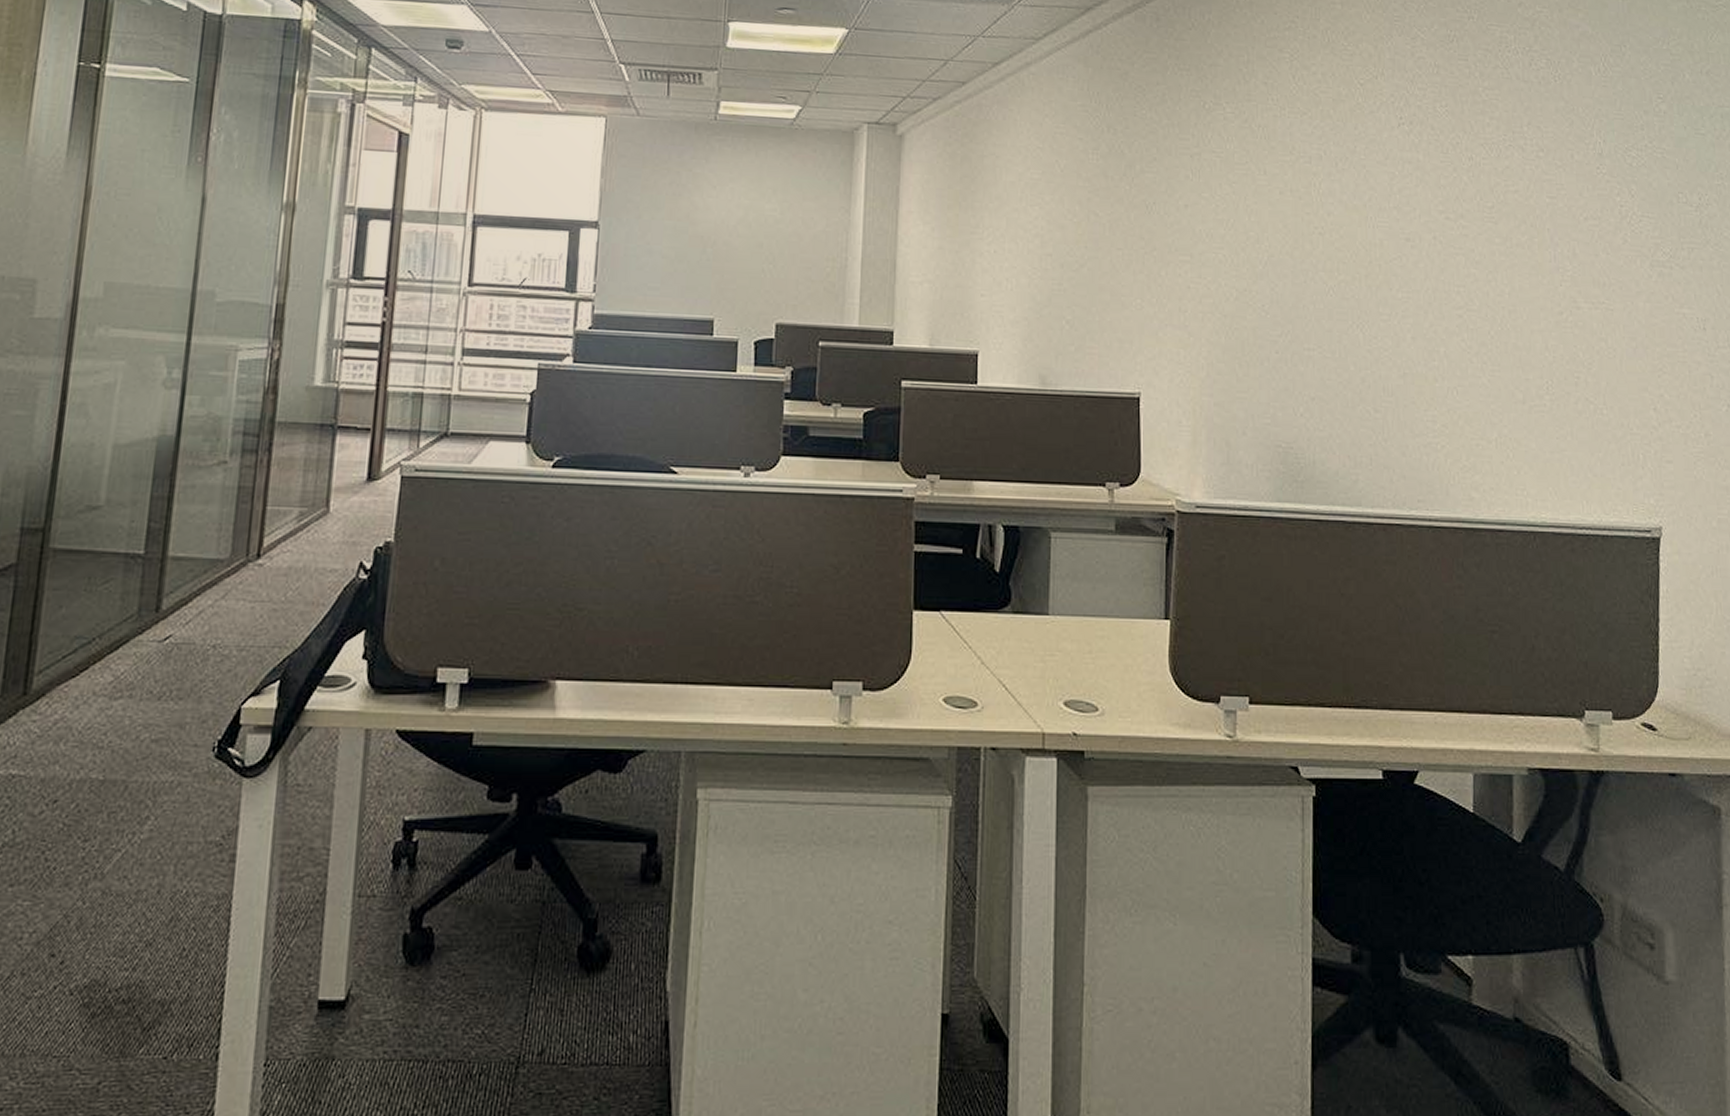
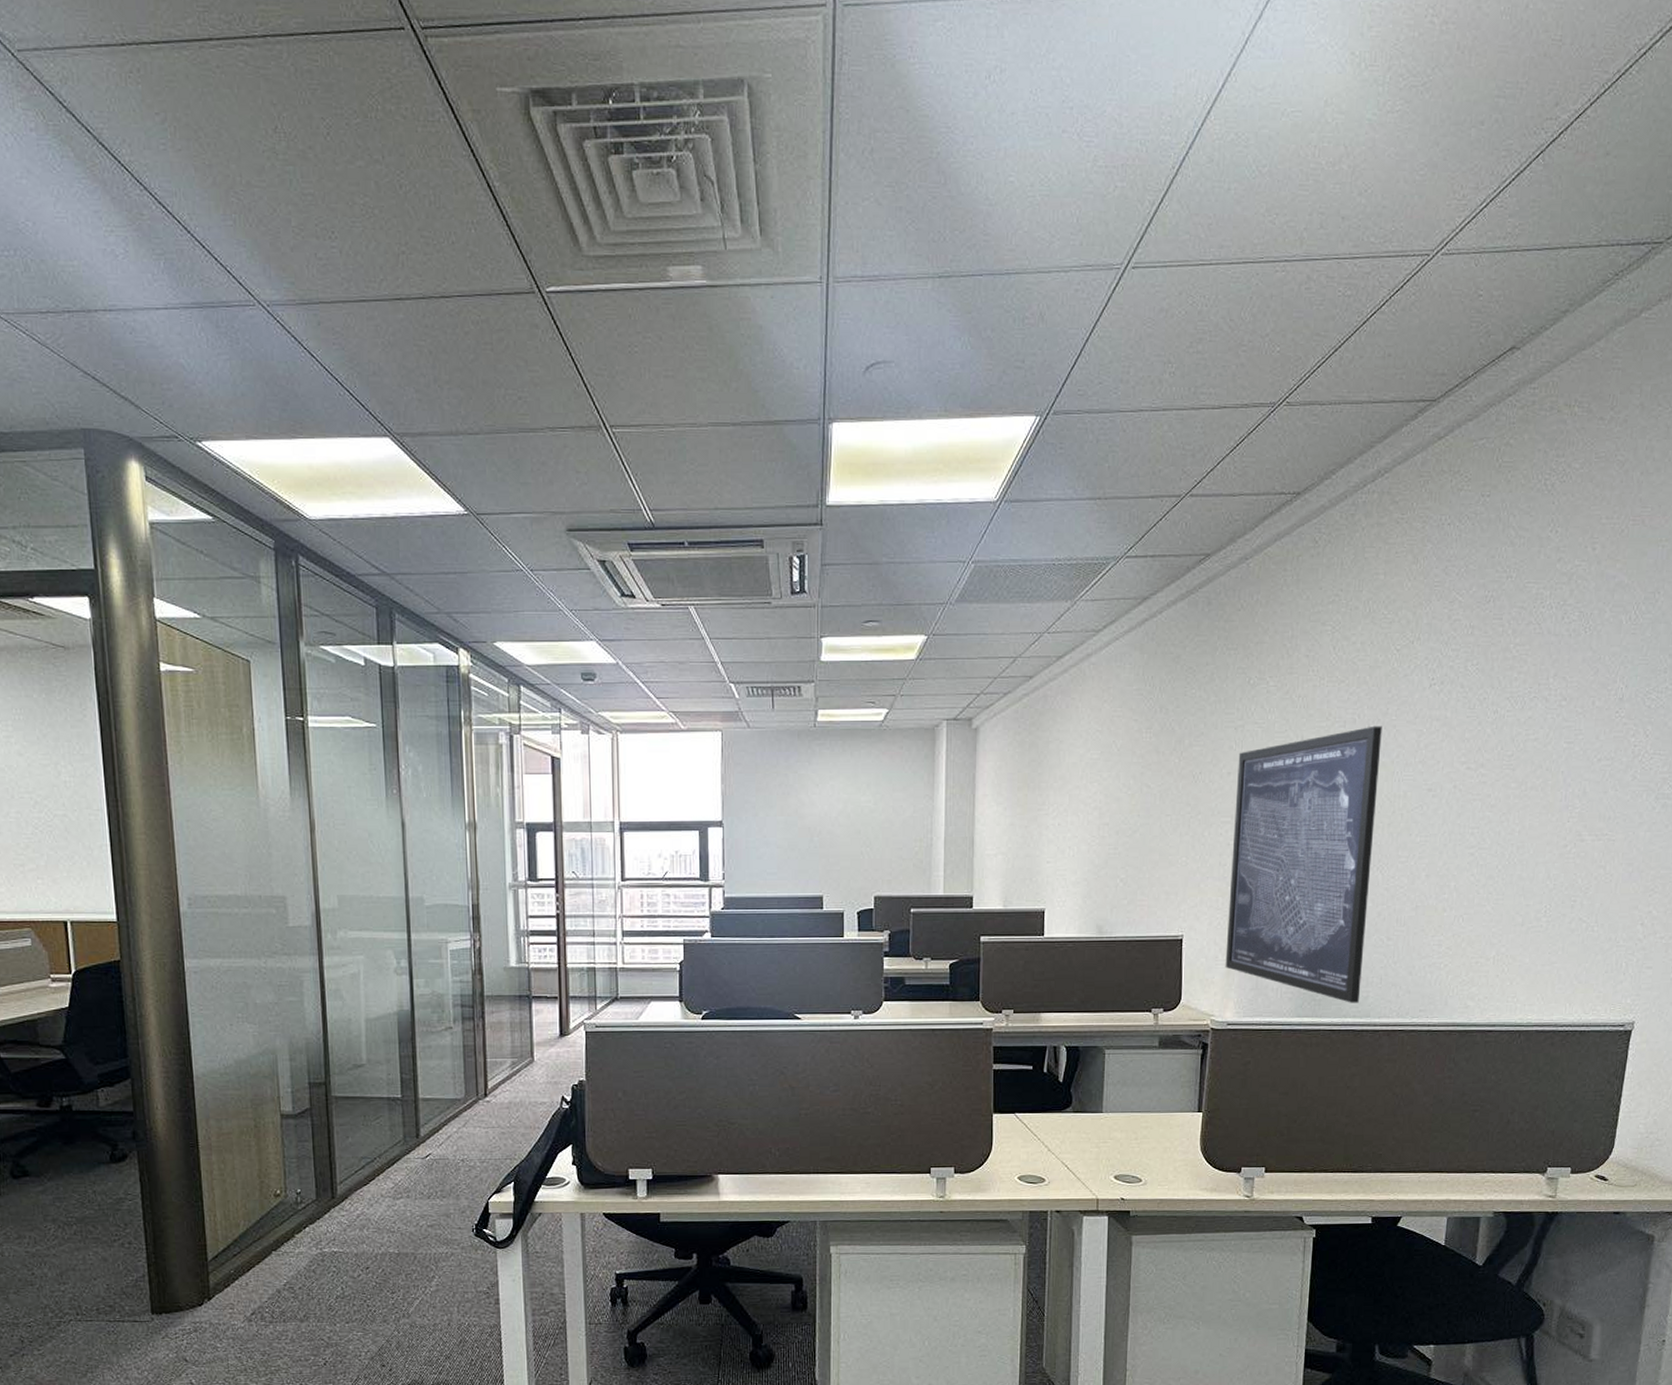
wall art: none [1190,164,1352,488] -> present [1225,725,1382,1003]

